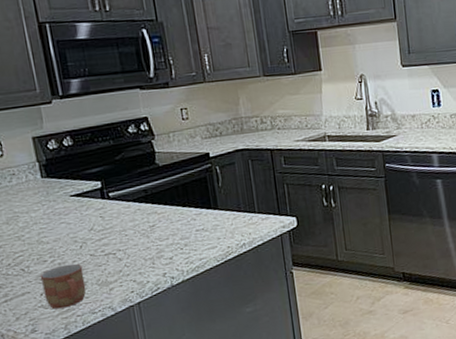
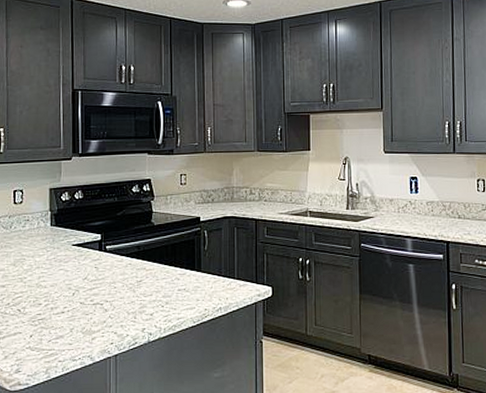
mug: present [40,263,86,310] -> none [33,309,72,352]

